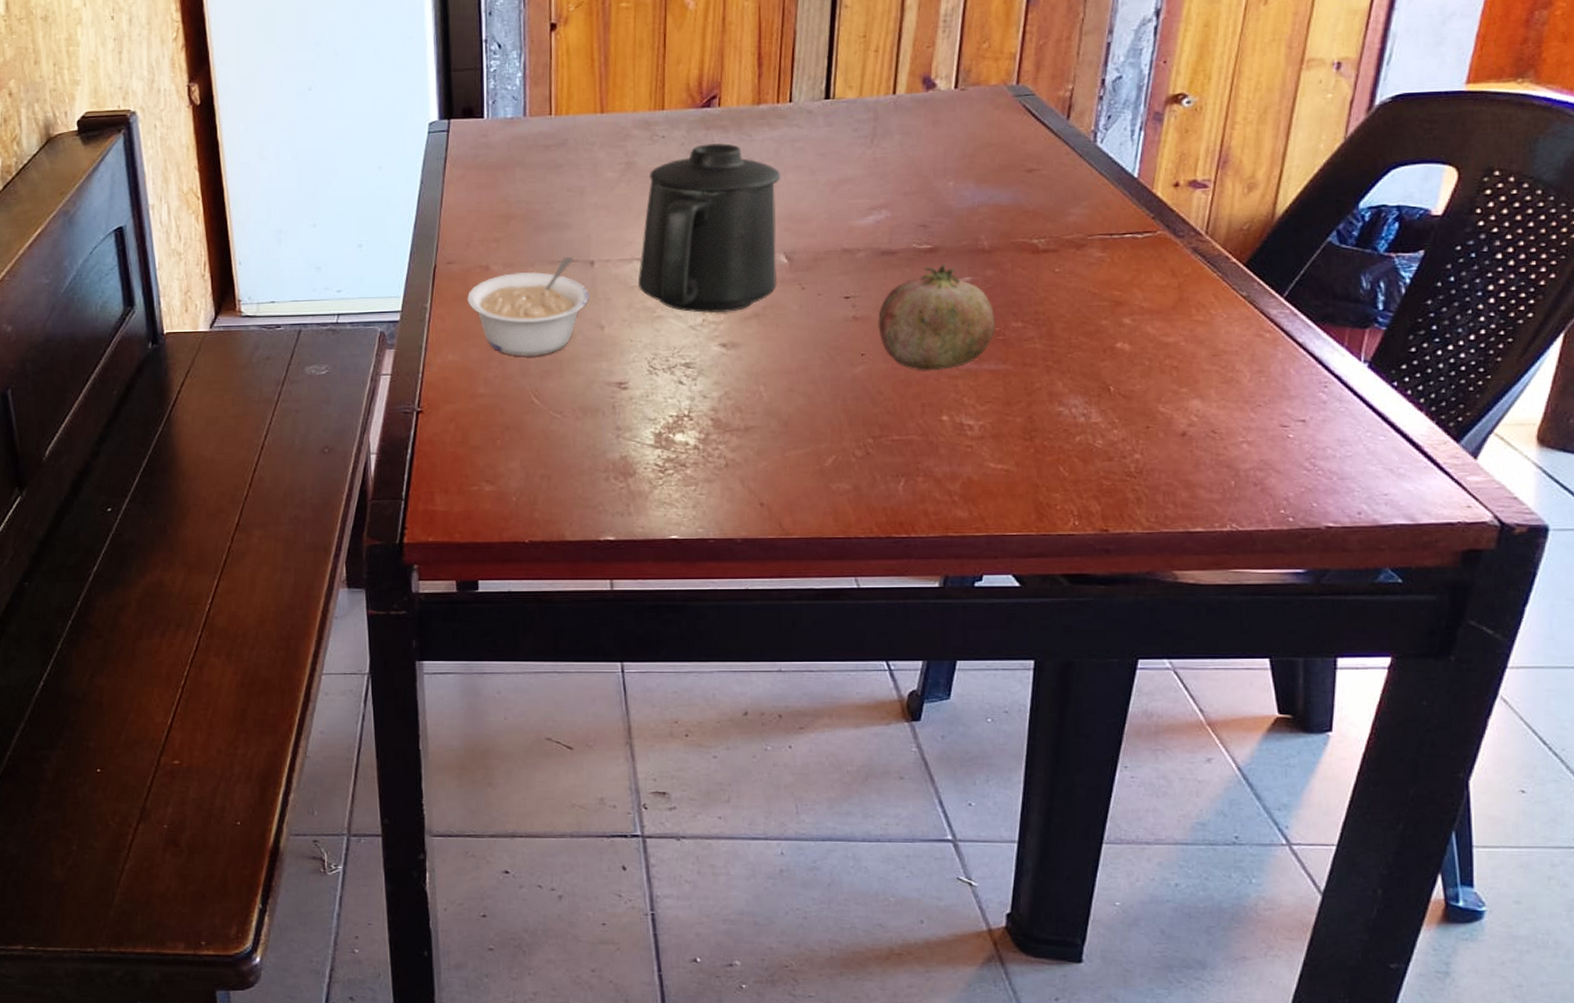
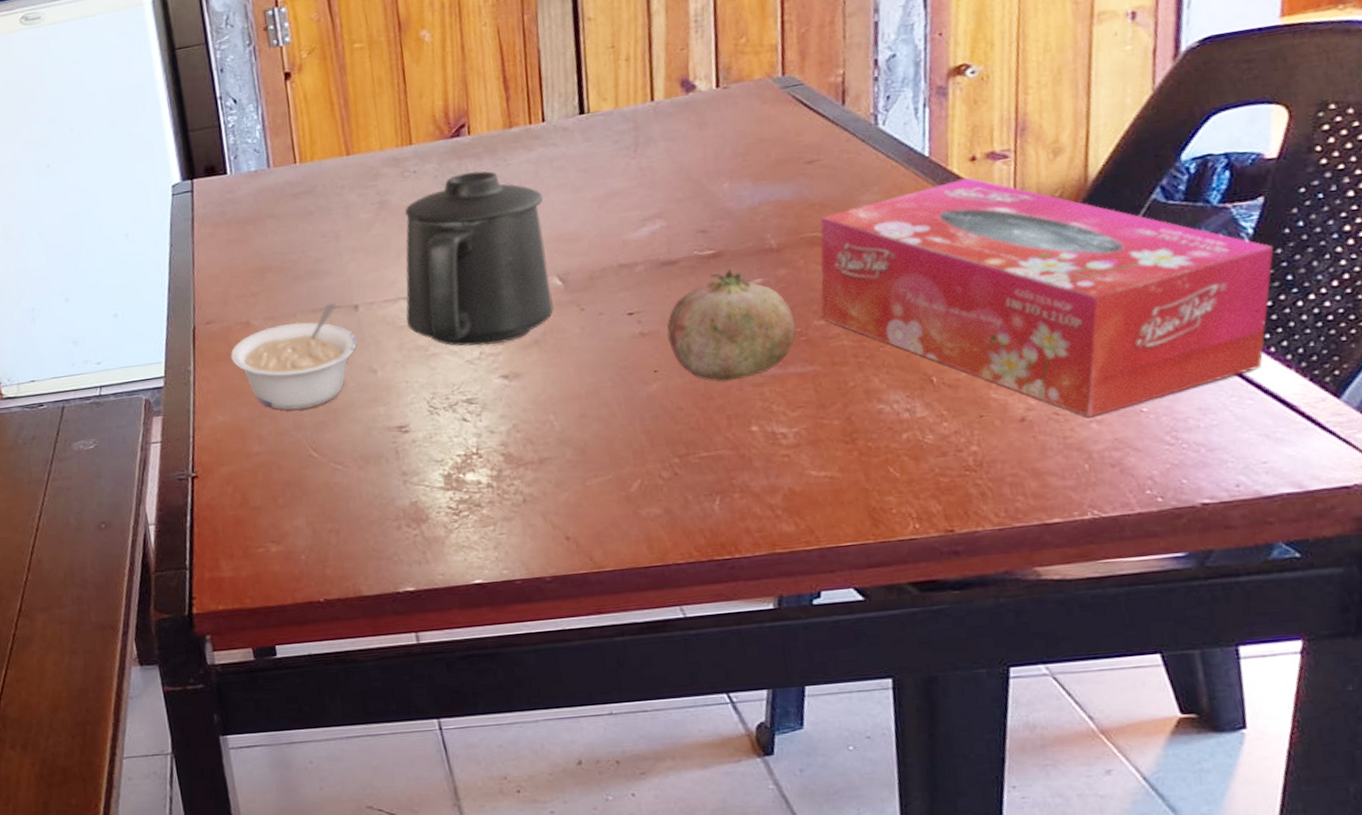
tissue box: none [1020,202,1426,439] -> present [820,177,1274,418]

